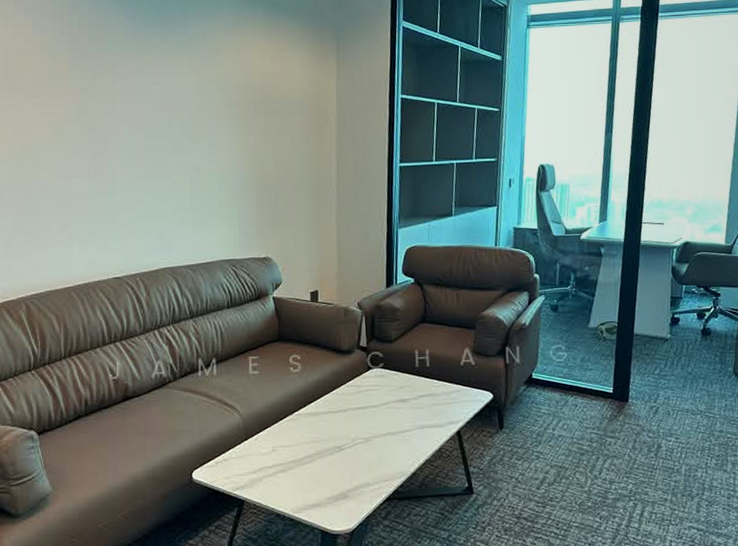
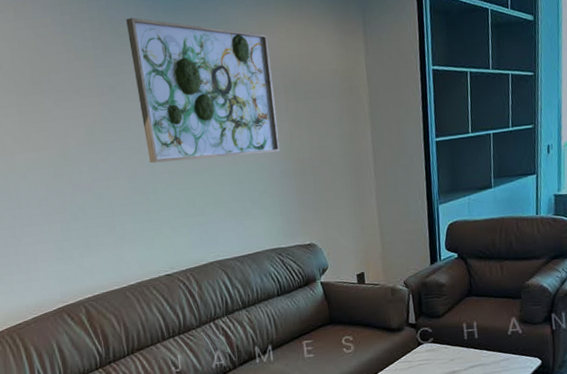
wall art: none [106,25,245,165] -> present [126,17,281,164]

